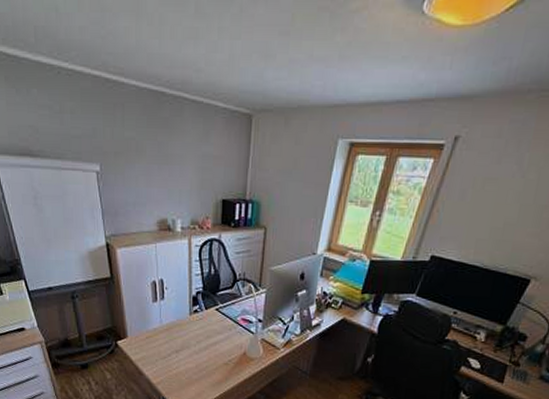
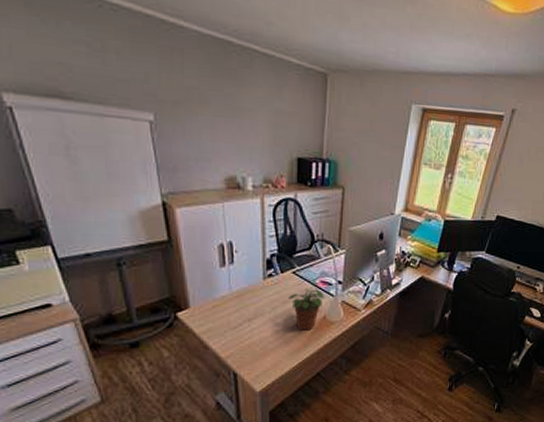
potted plant: none [212,326,246,365] -> present [289,289,325,330]

